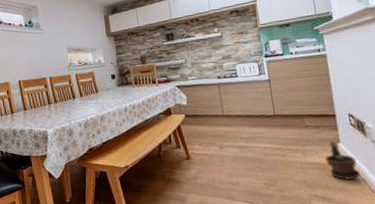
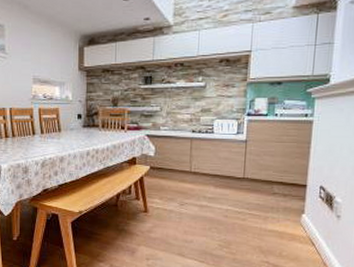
potted plant: present [325,140,361,180] -> none [285,210,317,251]

